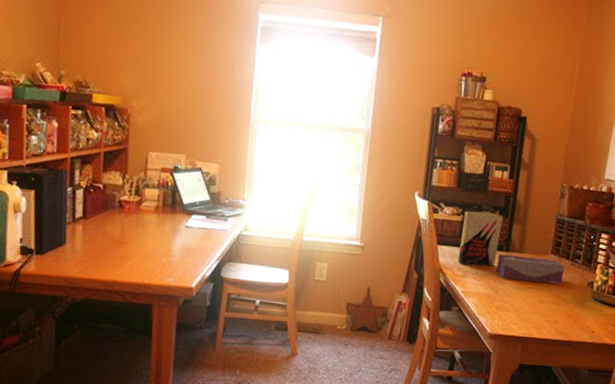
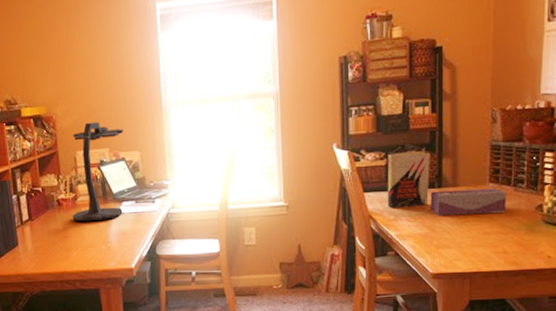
desk lamp: none [133,123,206,232] -> present [72,121,124,222]

